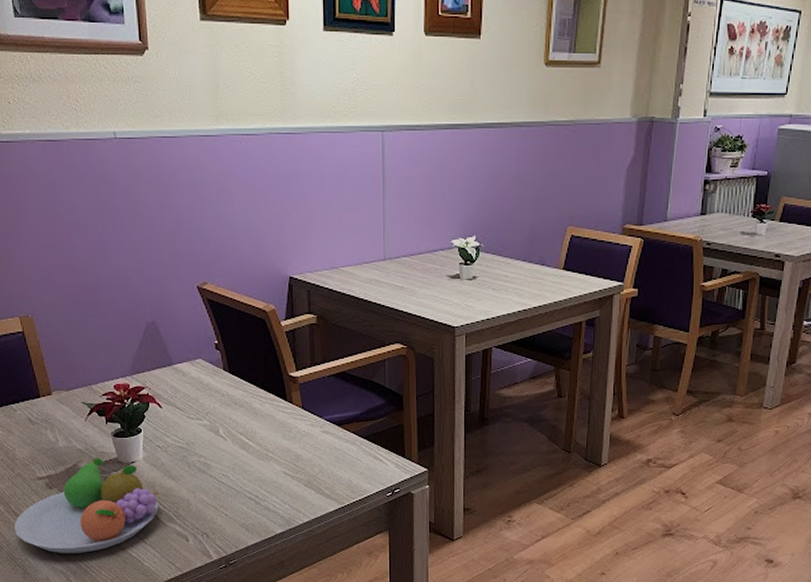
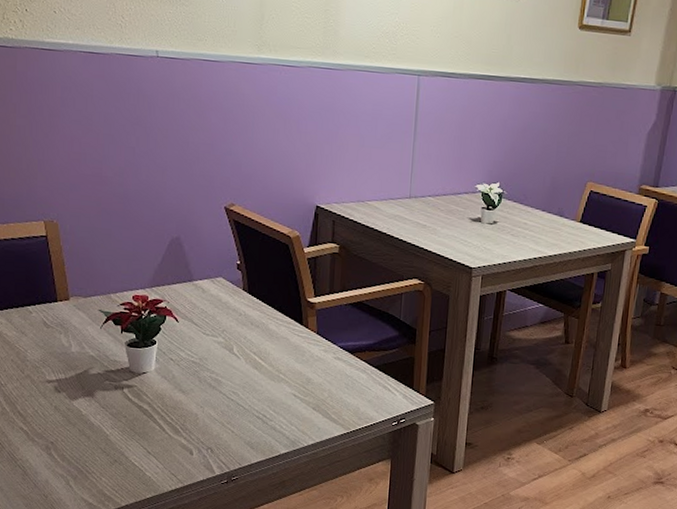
fruit bowl: present [14,458,159,553] -> none [18,366,167,459]

